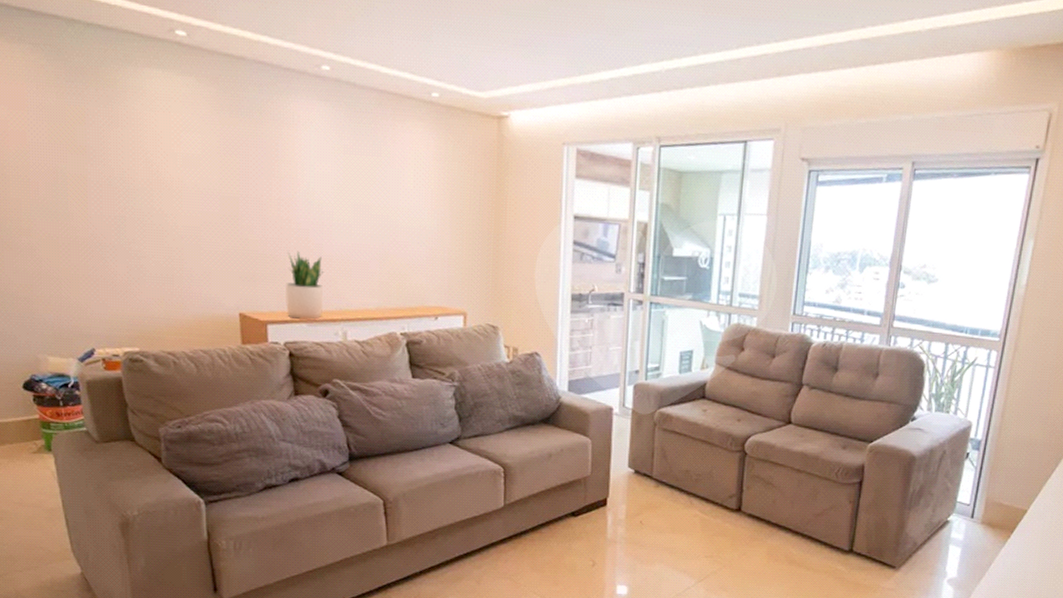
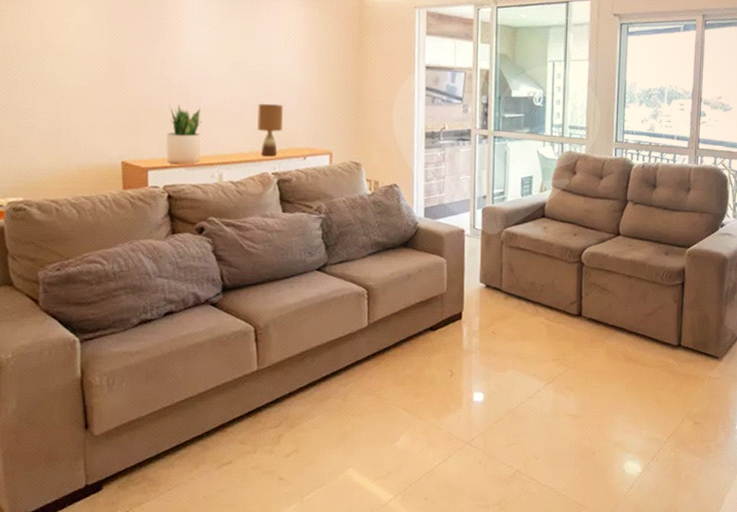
table lamp: none [384,254,413,316] -> present [257,104,283,158]

